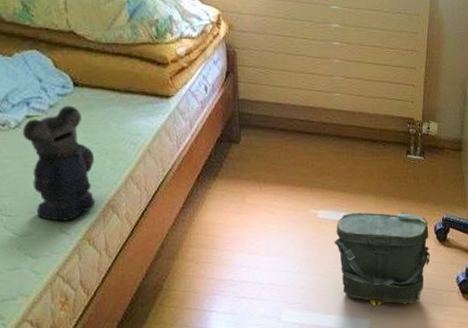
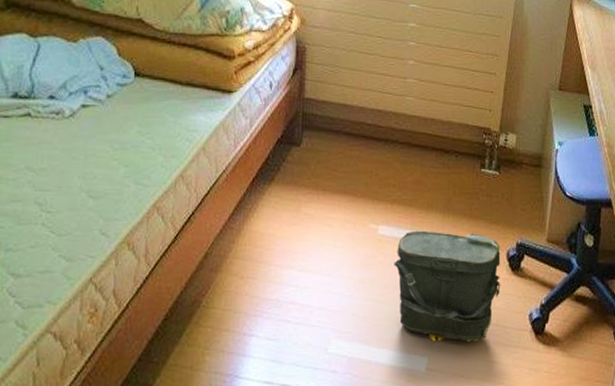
bear: present [22,105,98,221] -> none [75,96,149,221]

